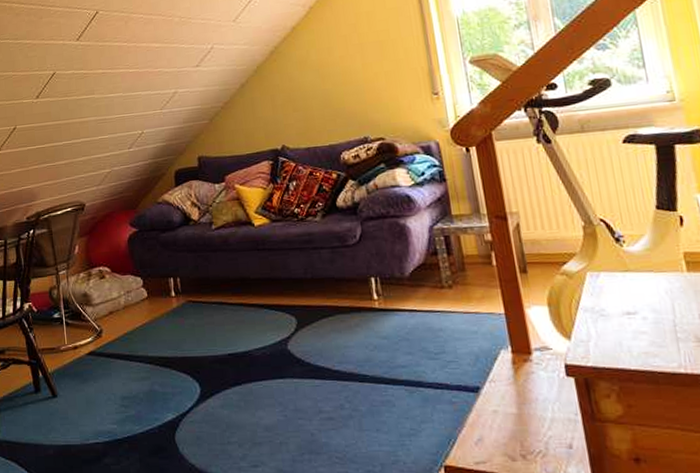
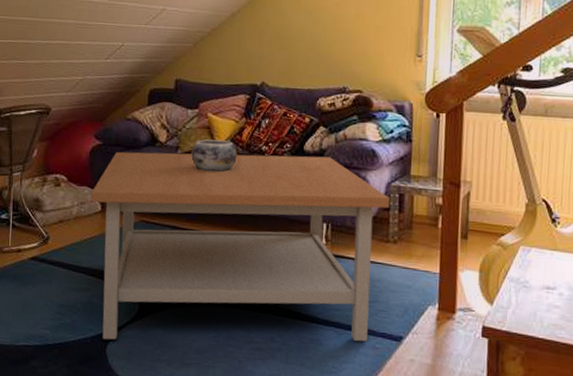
coffee table: none [135,209,443,428] -> present [90,151,391,342]
decorative bowl: none [225,209,272,243] -> present [191,139,237,172]

